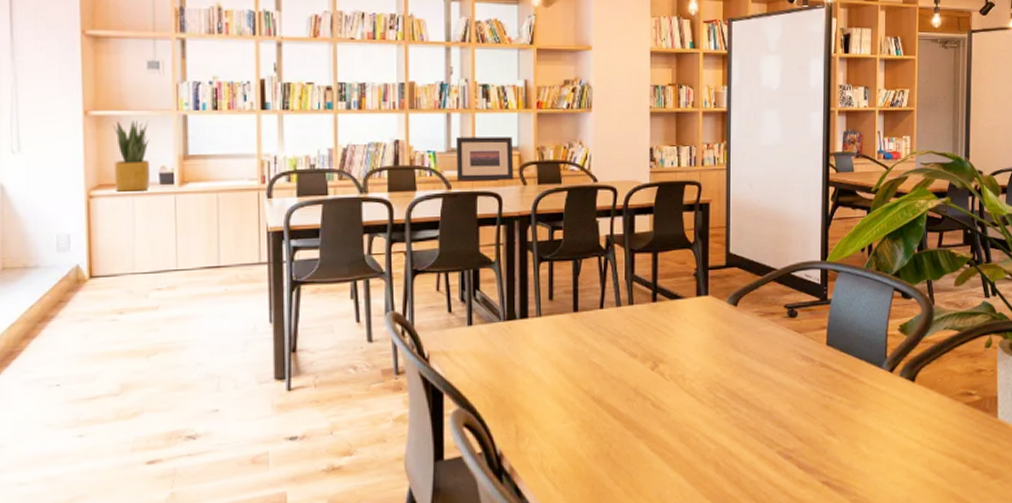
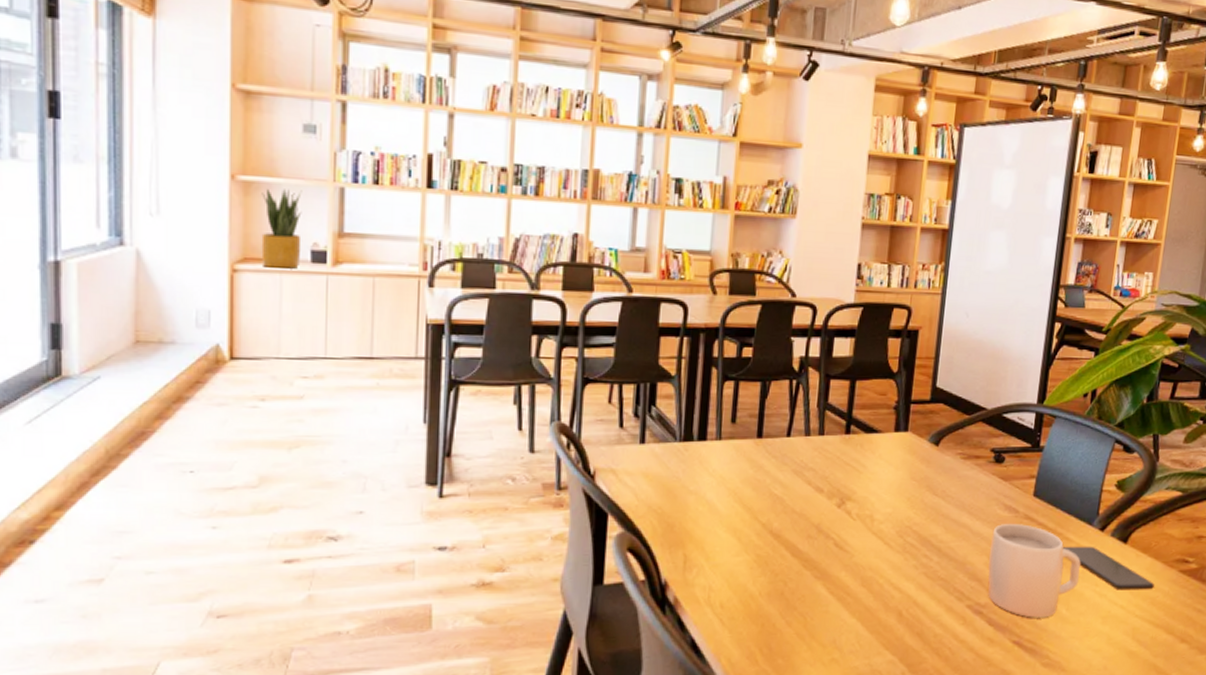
picture frame: present [455,137,514,182] -> none [639,235,705,288]
mug: none [792,372,876,459] -> present [987,524,1081,618]
smartphone: none [857,387,944,426] -> present [1062,546,1154,590]

